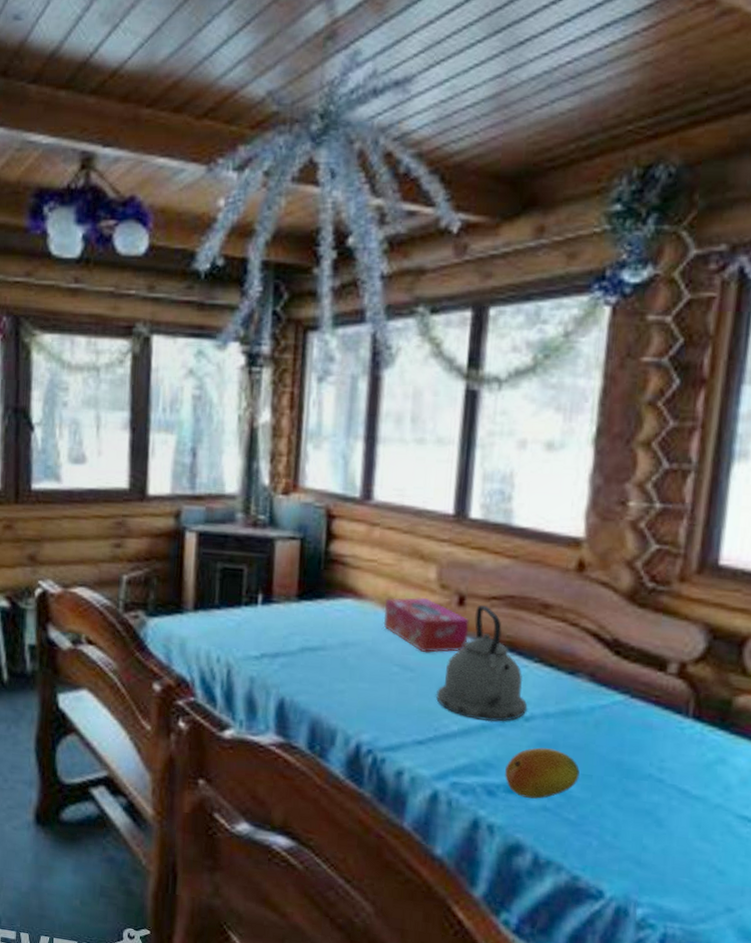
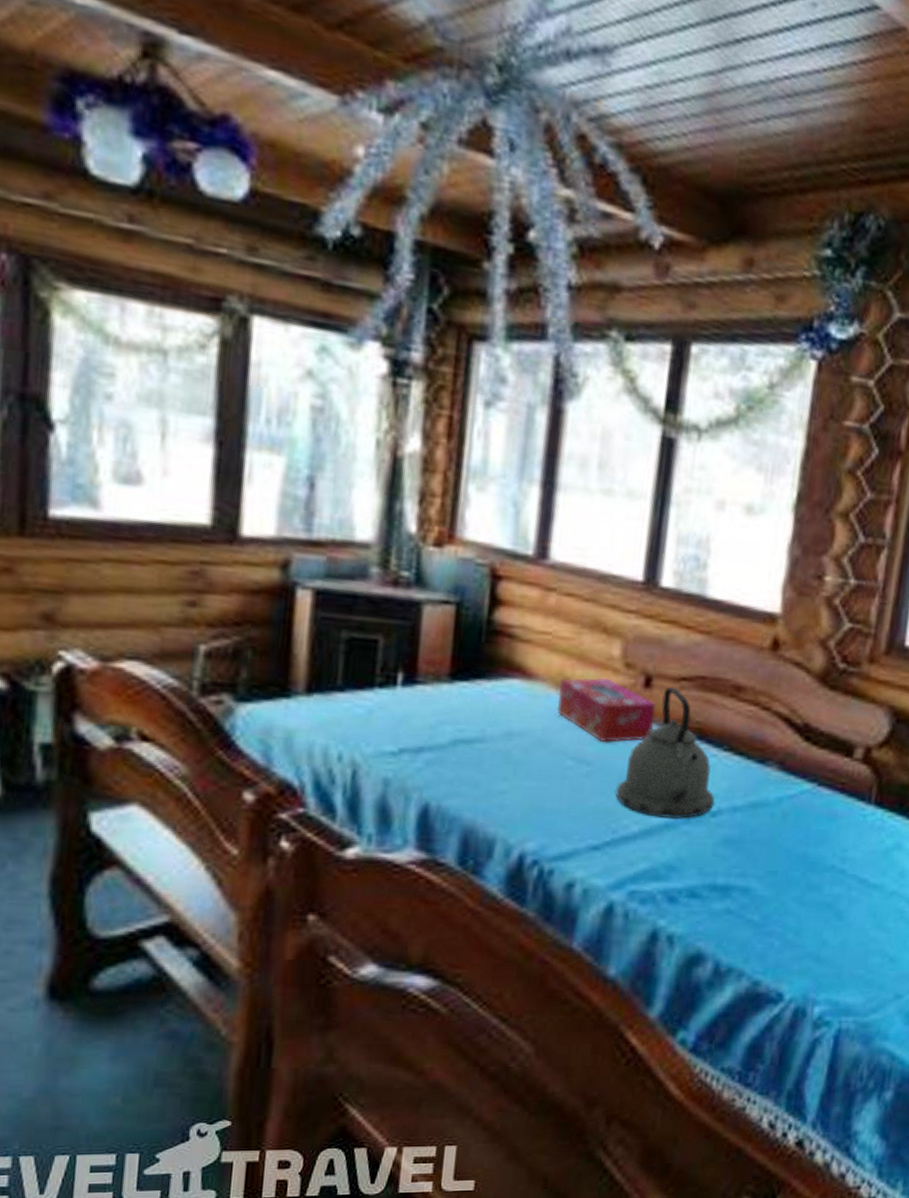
fruit: present [505,747,580,799] -> none [688,845,765,902]

